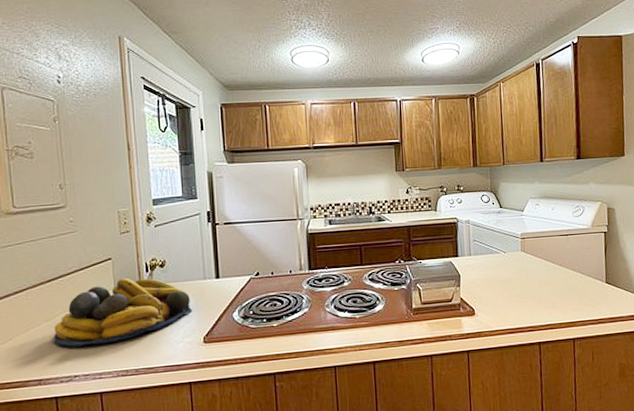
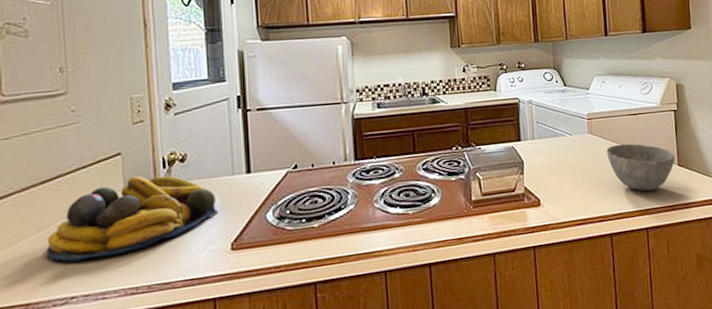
bowl: none [538,261,603,306] -> present [606,143,675,191]

